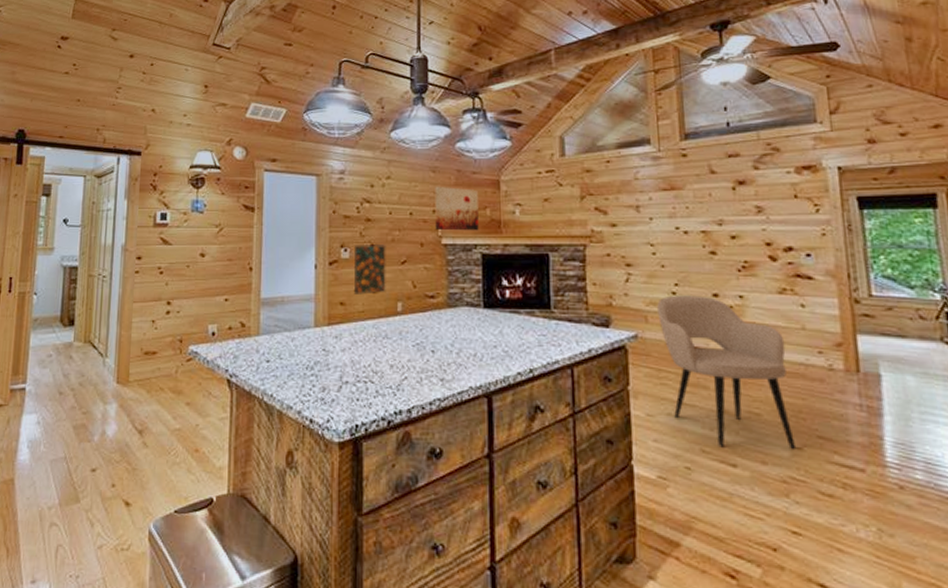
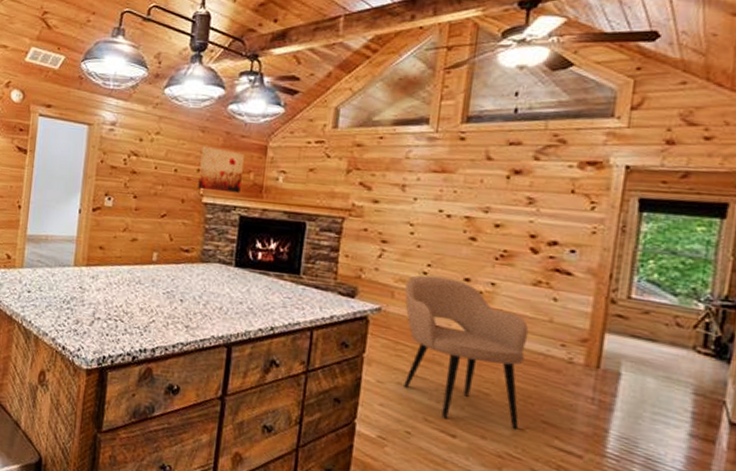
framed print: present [353,245,386,295] -> none [113,194,148,242]

